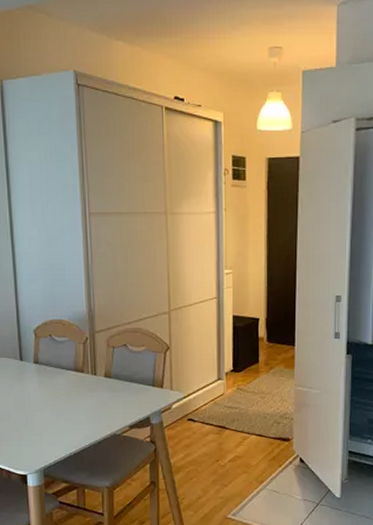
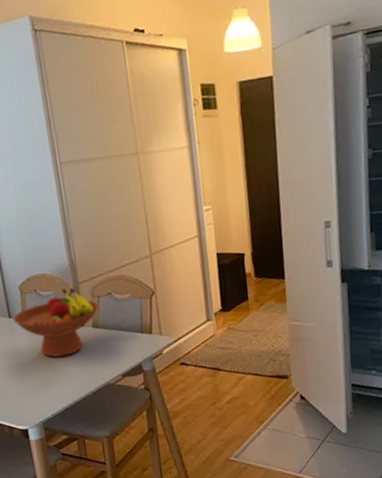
fruit bowl: none [24,336,113,403] -> present [13,288,99,357]

